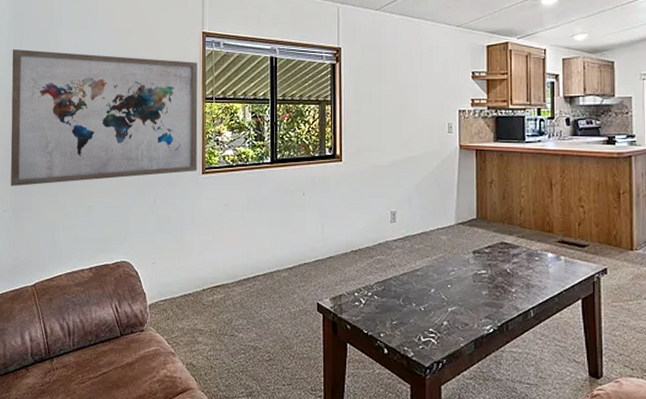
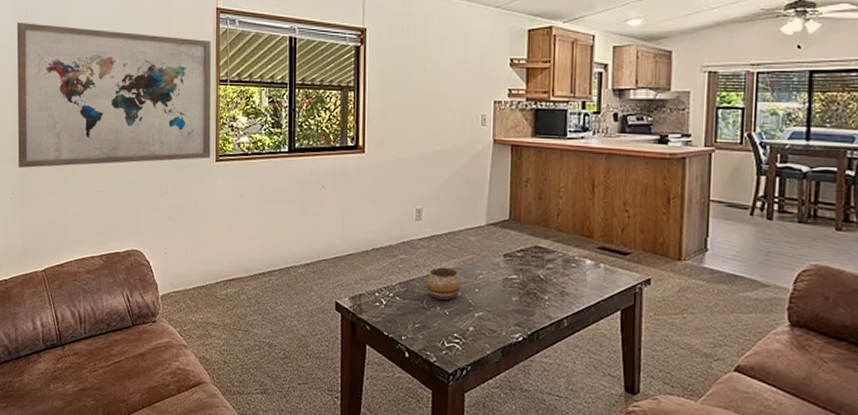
decorative bowl: none [402,265,435,297] -> present [426,267,462,300]

